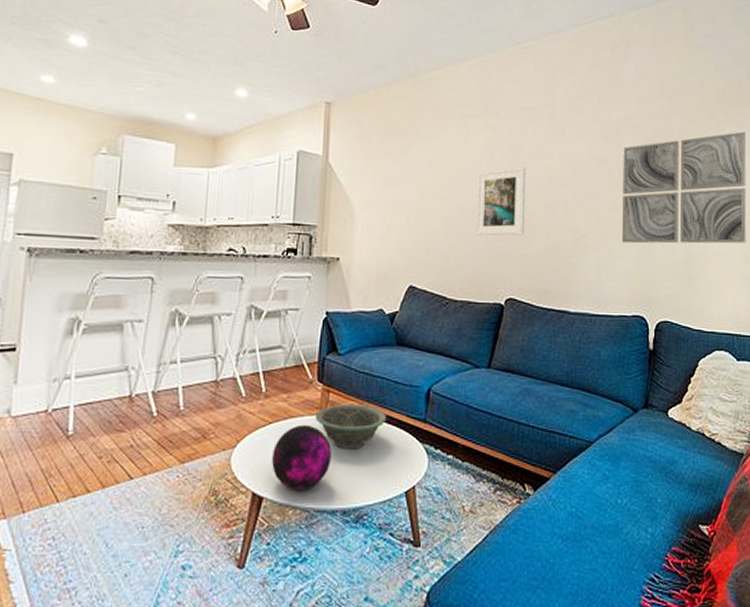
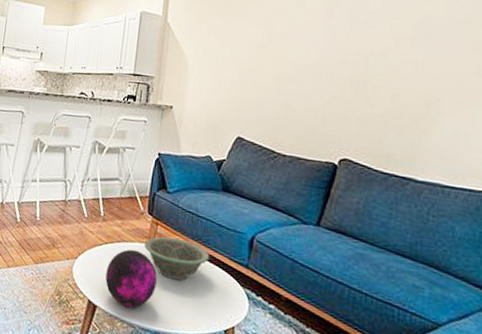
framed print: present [475,166,526,236] -> none [308,26,369,96]

